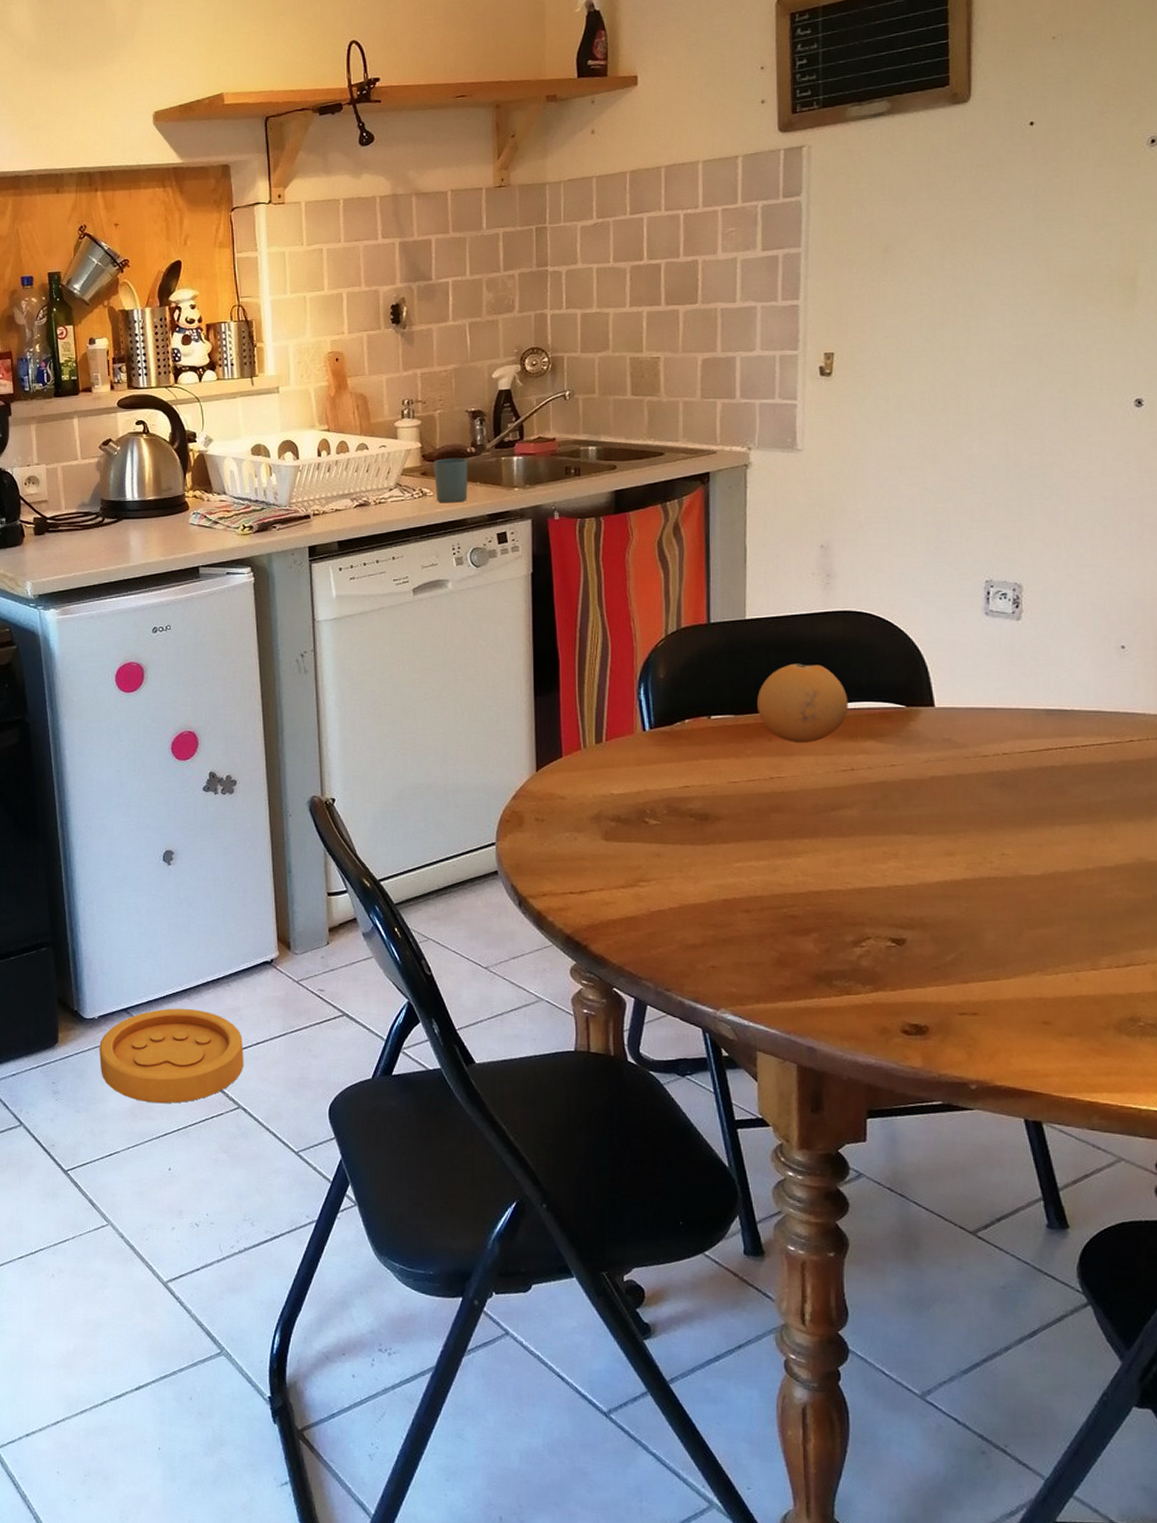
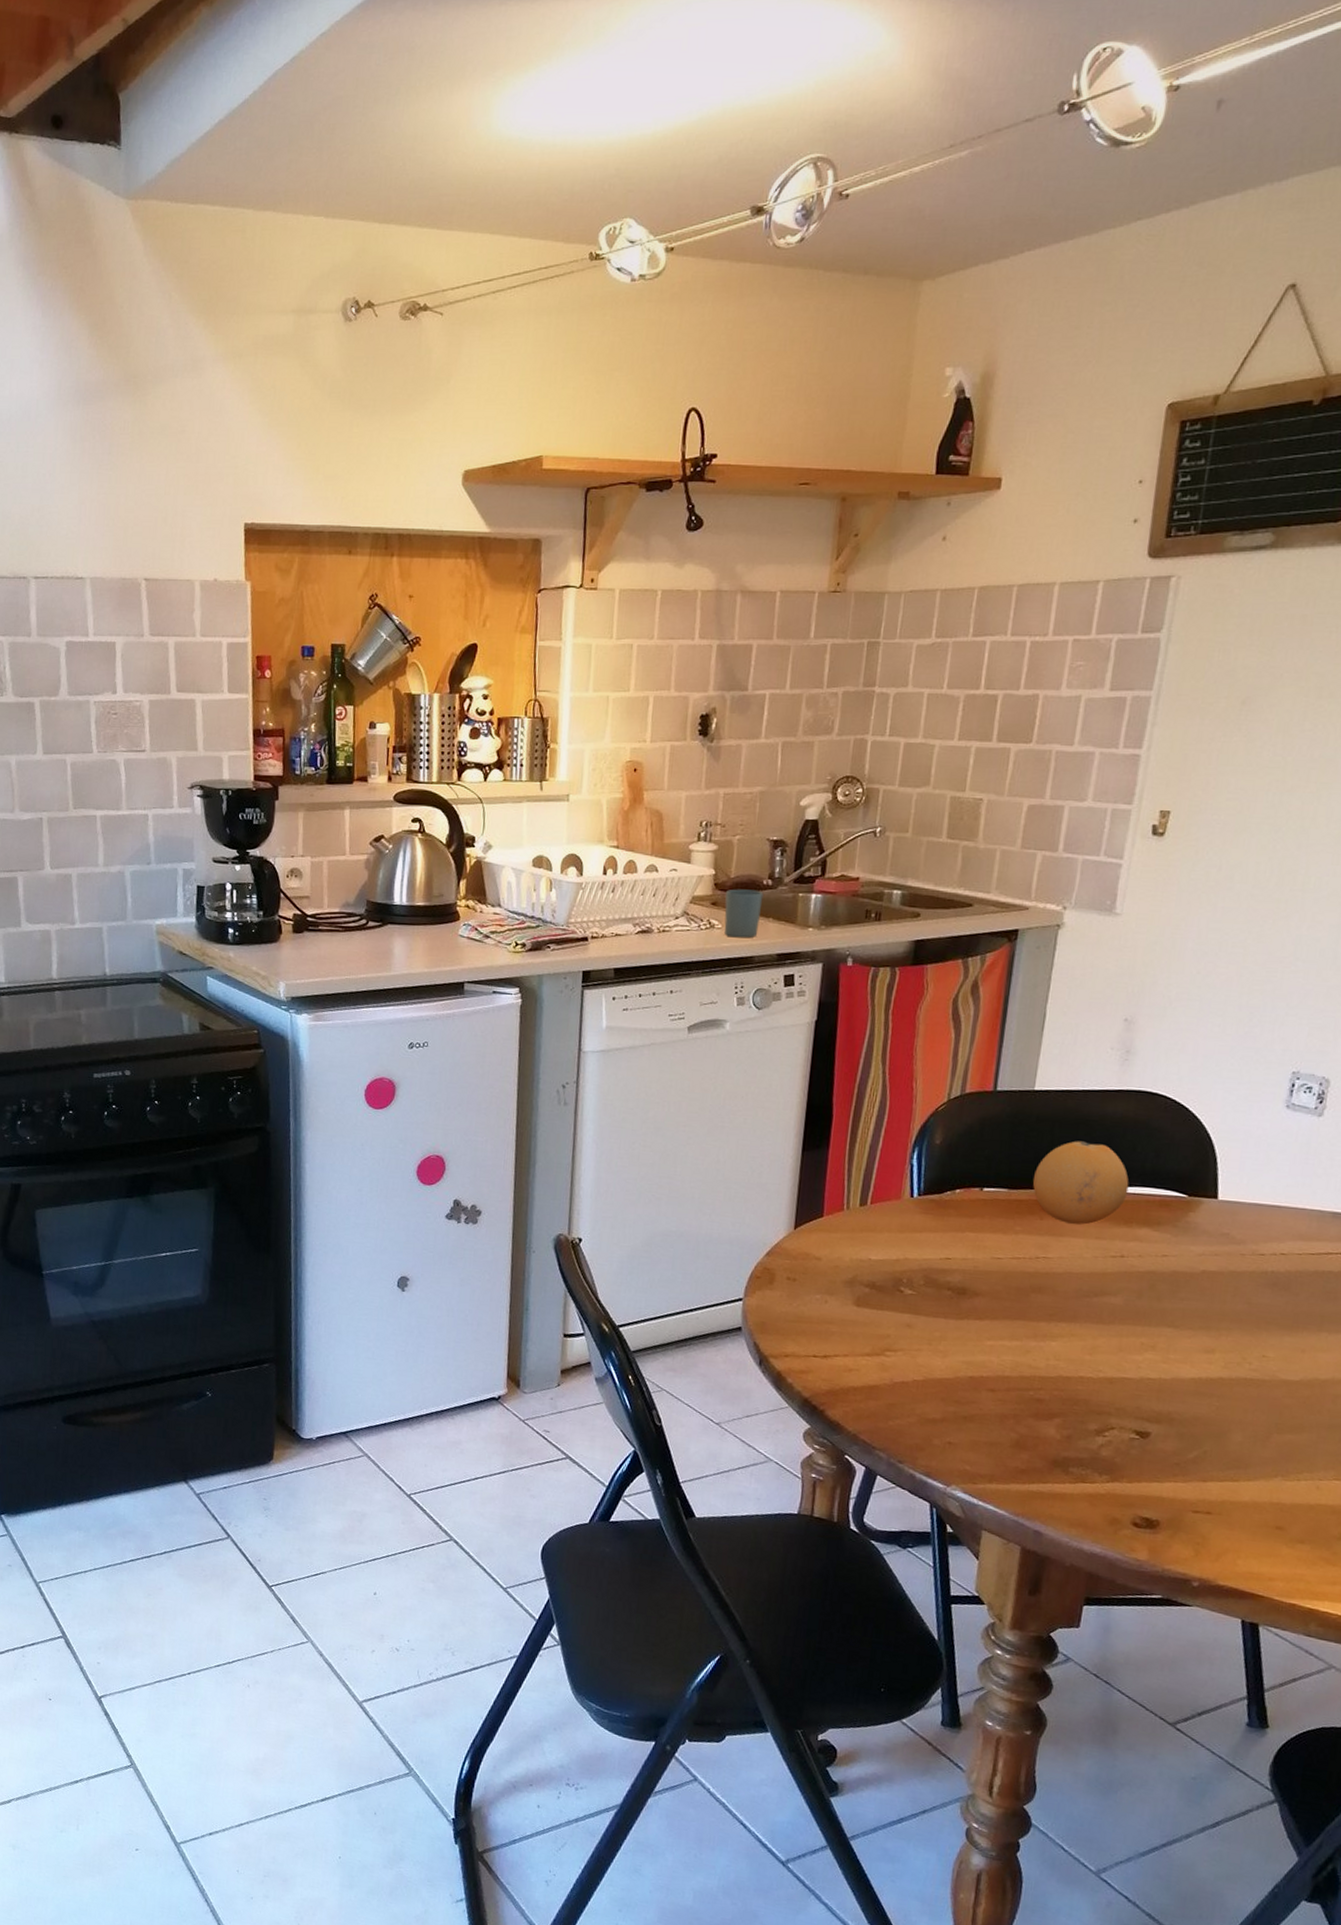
pet bowl: present [99,1008,244,1104] -> none [313,1435,462,1530]

